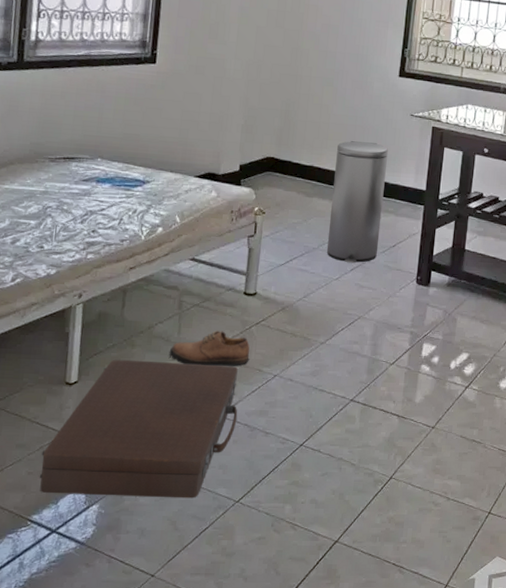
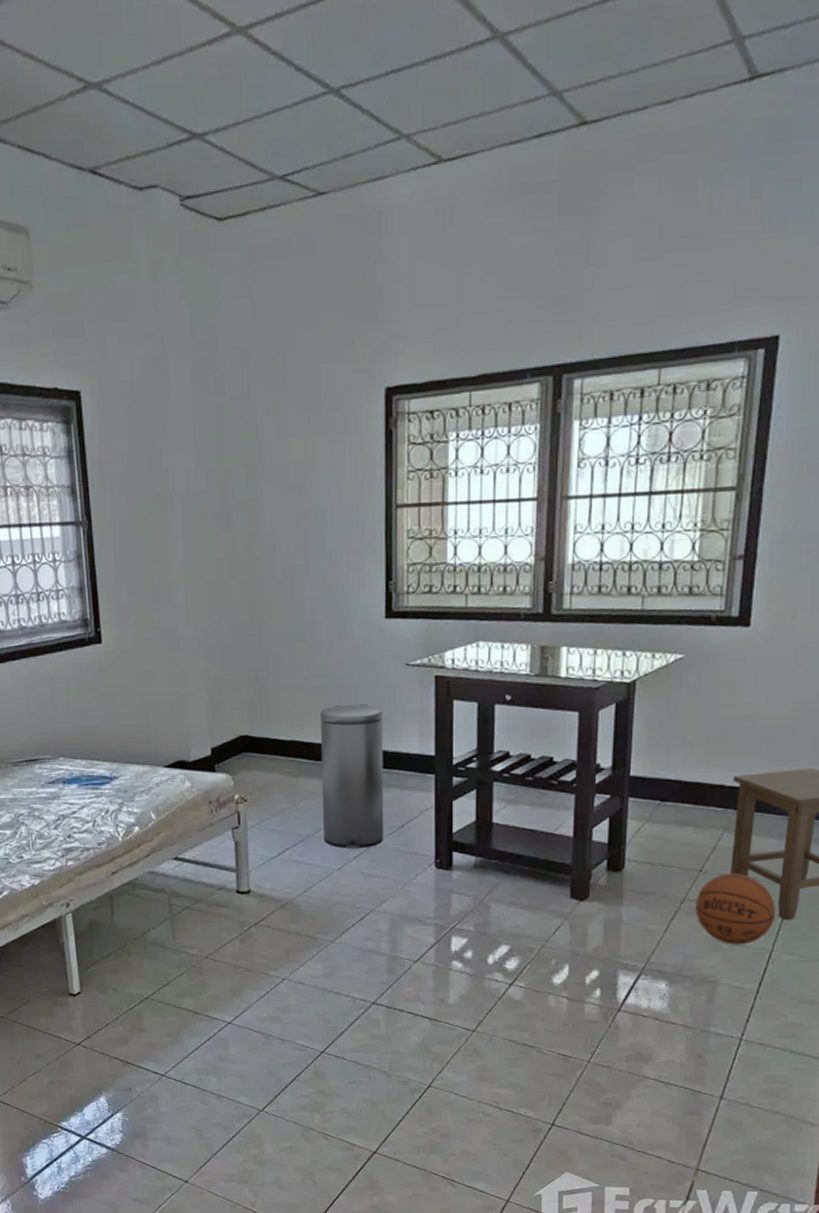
briefcase: present [40,359,238,499] -> none [59,968,249,1107]
shoe: present [168,331,250,367] -> none [167,934,253,972]

